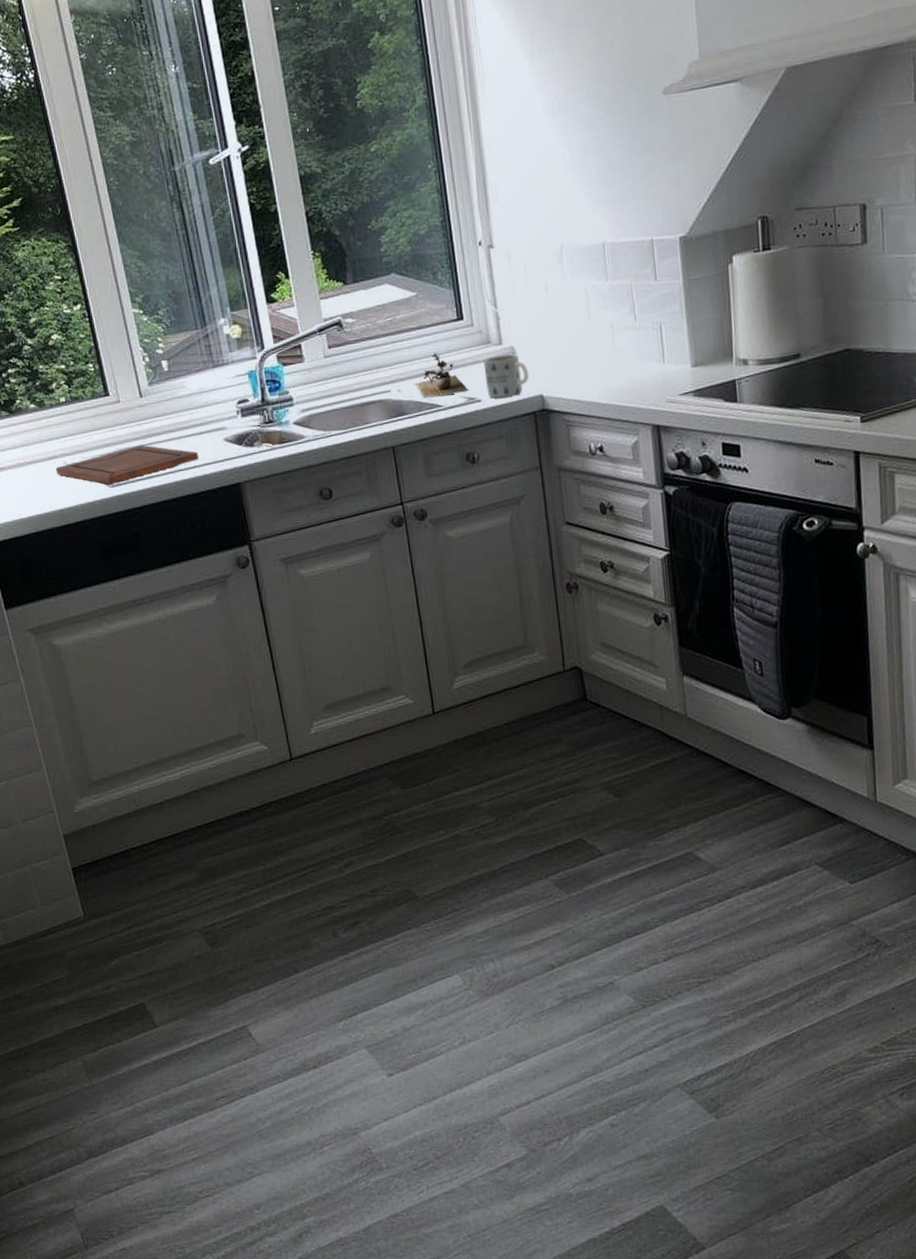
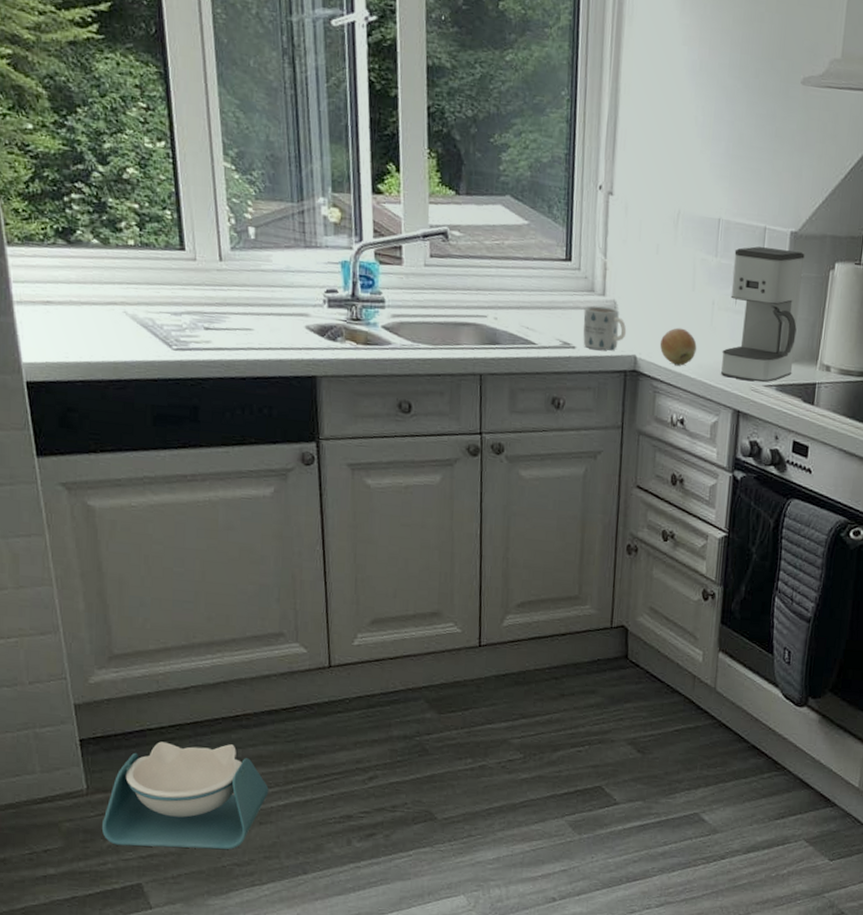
cutting board: present [56,445,199,484] -> none [114,311,276,347]
pet bowl: none [101,851,251,968] -> present [101,741,269,850]
succulent plant: present [413,352,469,397] -> none [511,288,565,336]
fruit: none [564,357,603,395] -> present [659,327,697,366]
coffee maker: none [625,254,708,395] -> present [720,246,805,383]

